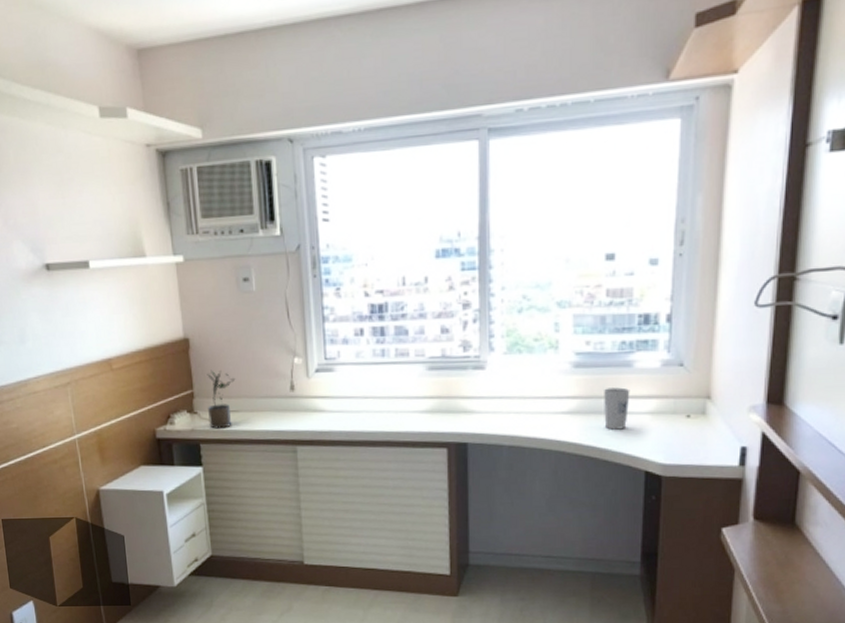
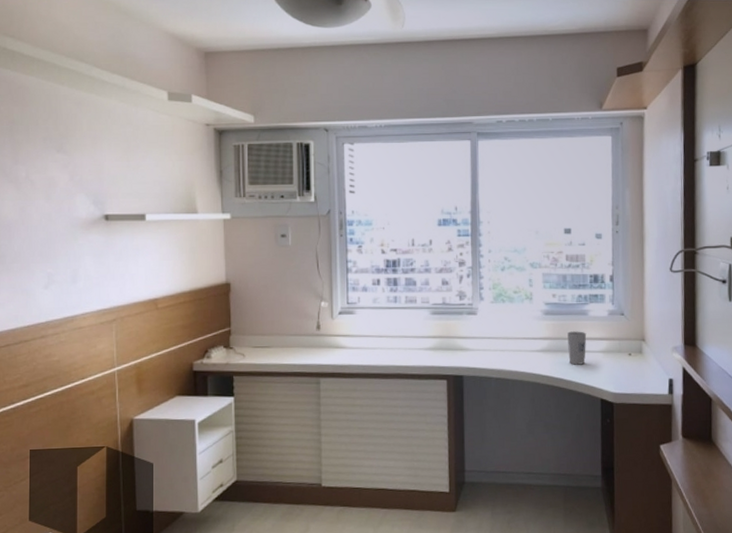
potted plant: present [207,370,236,429] -> none [243,310,270,363]

